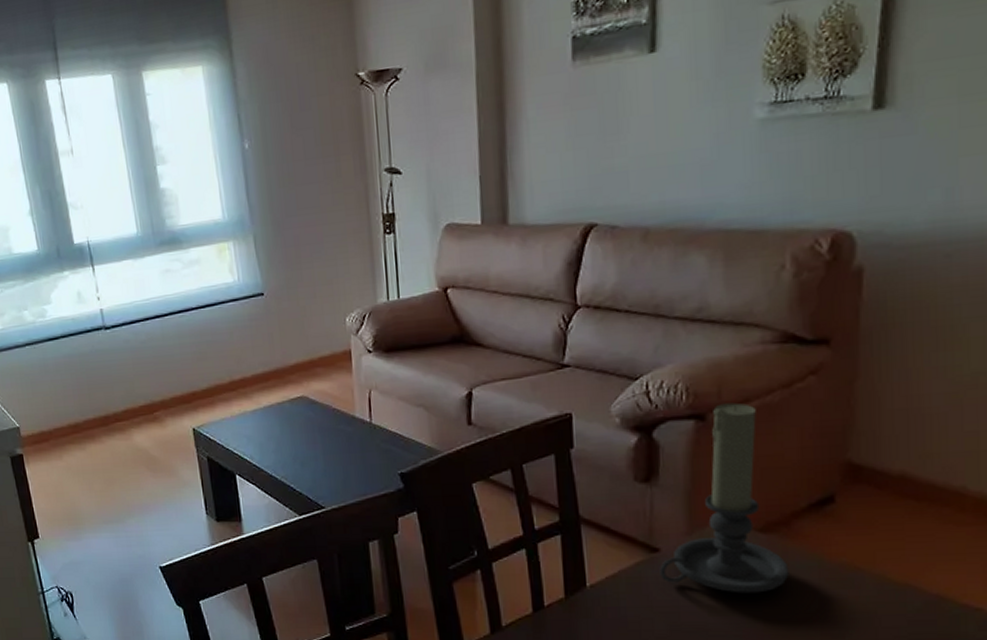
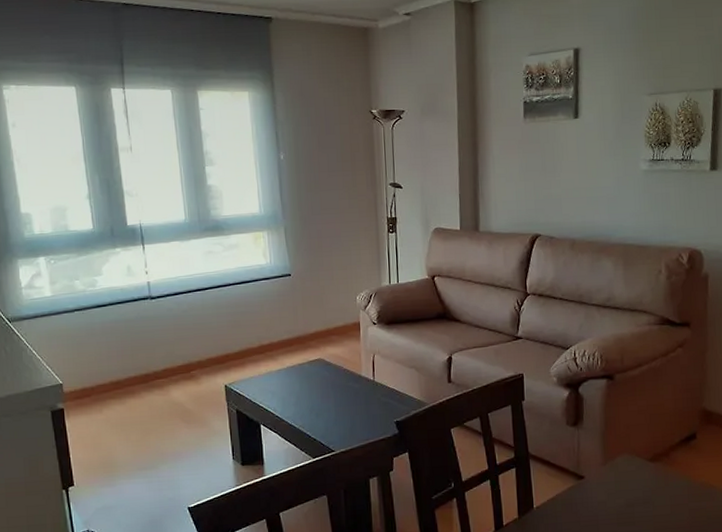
candle holder: present [659,402,789,594] -> none [584,367,670,508]

